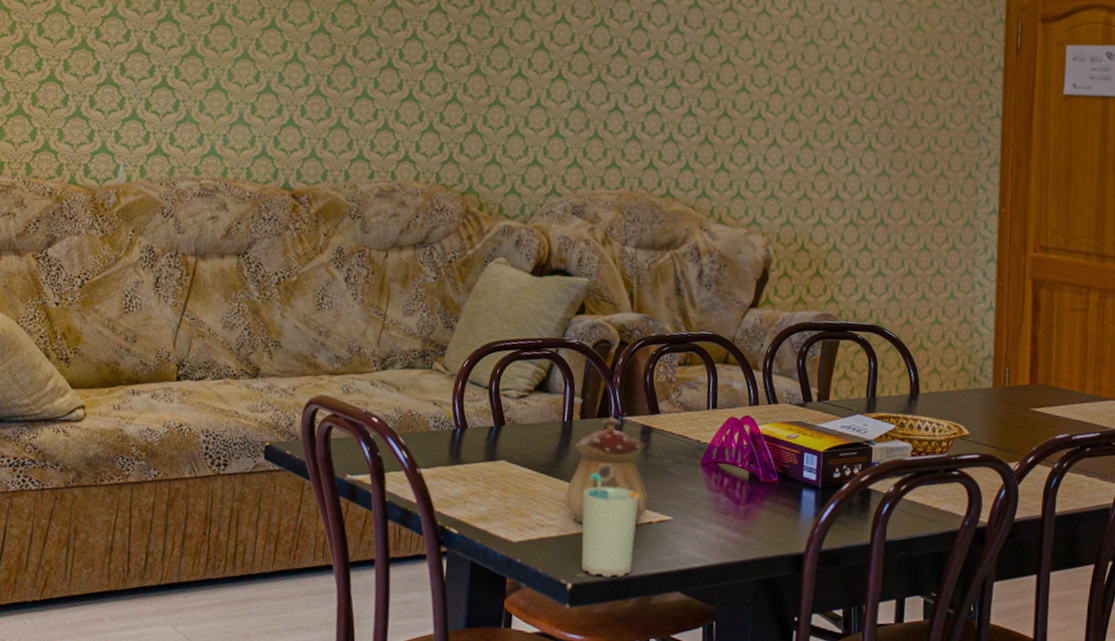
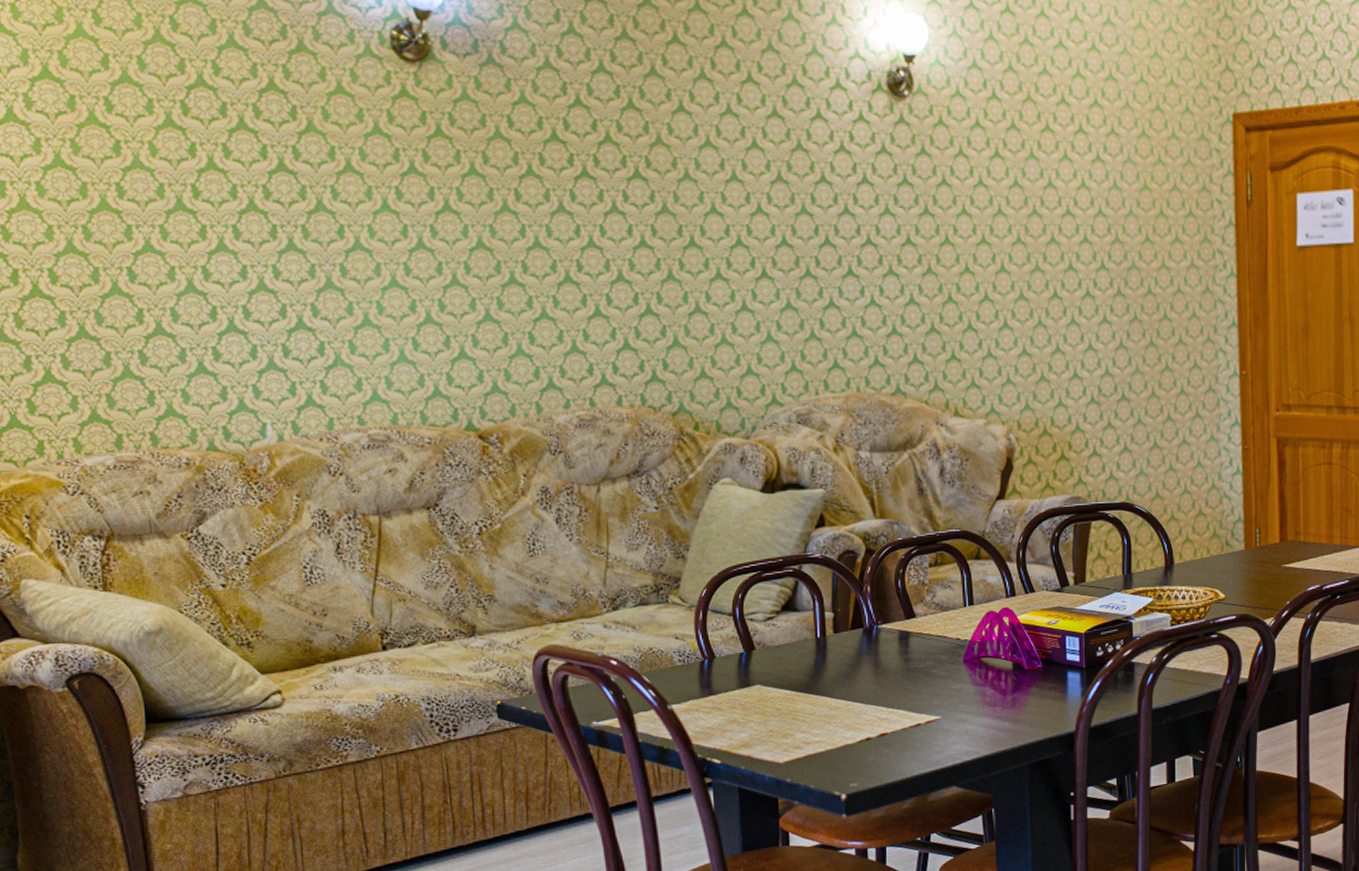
teapot: present [565,417,648,524] -> none [828,627,914,736]
cup: present [581,472,641,578] -> none [846,684,906,783]

